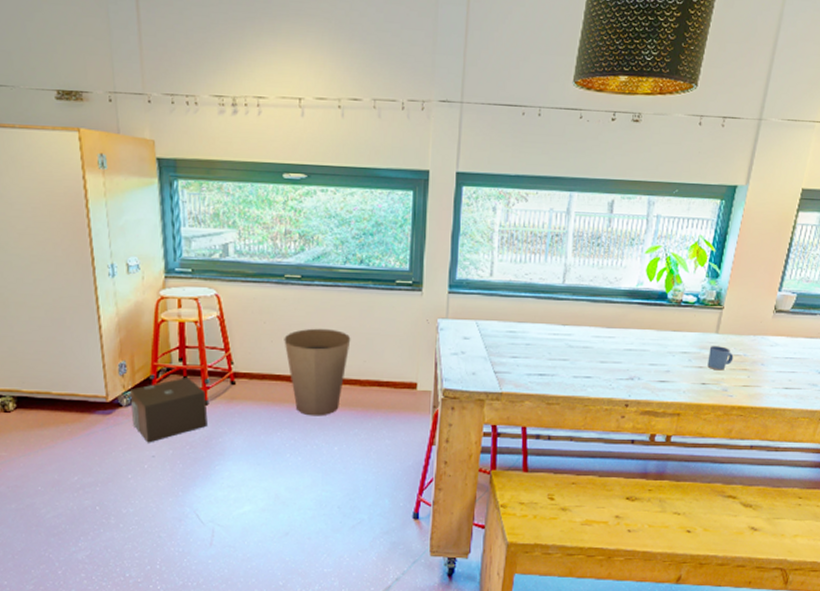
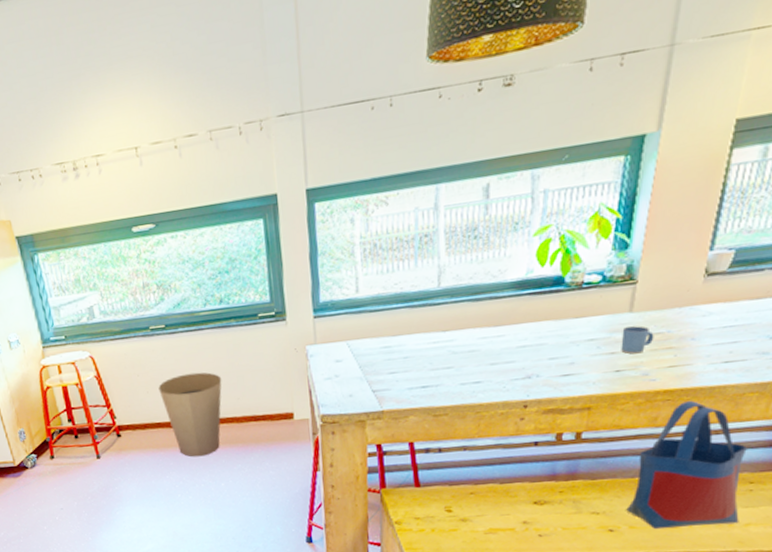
cardboard box: present [129,376,208,443] -> none [31,435,103,498]
tote bag: none [702,418,798,534] -> present [626,400,747,530]

